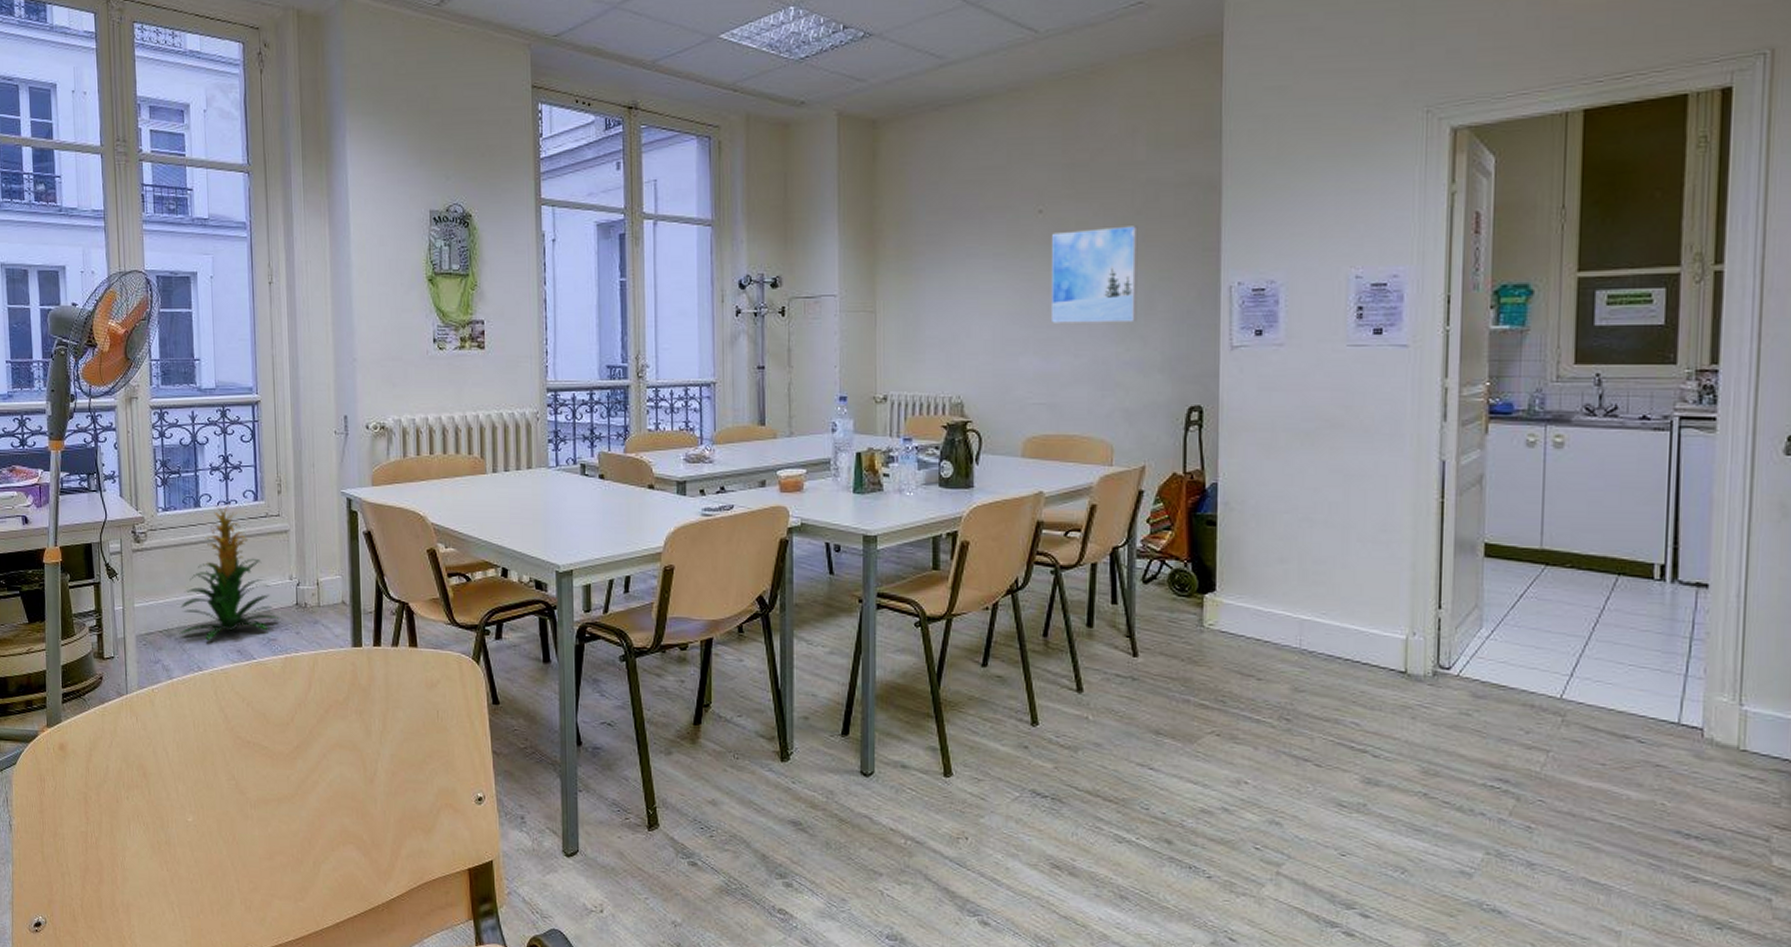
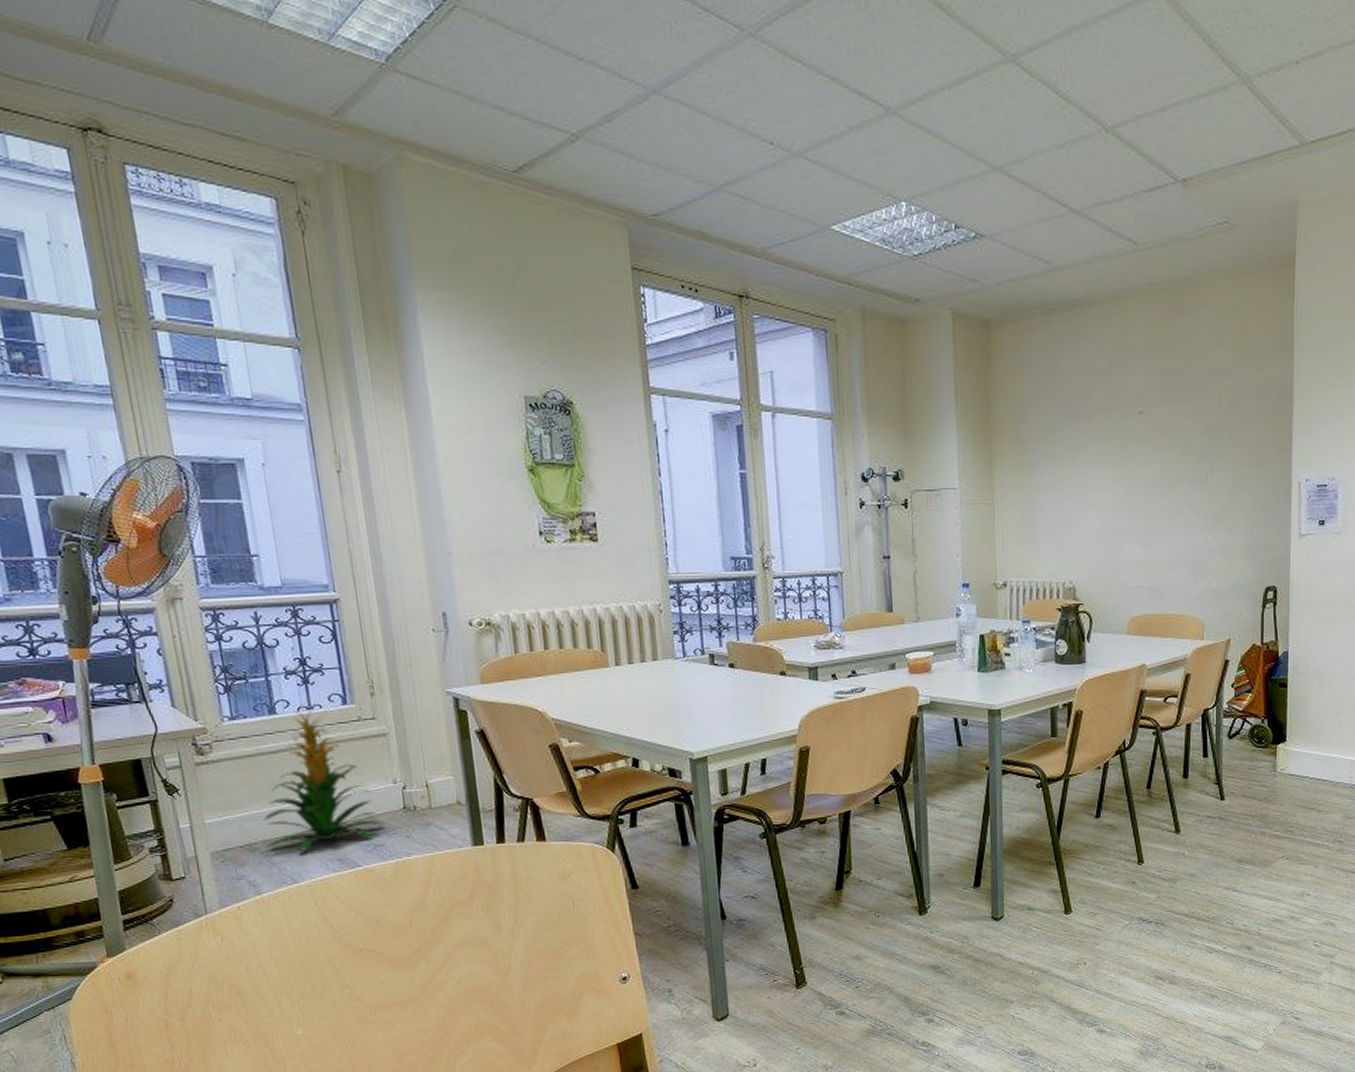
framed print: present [1050,226,1138,323] -> none [1150,428,1224,515]

